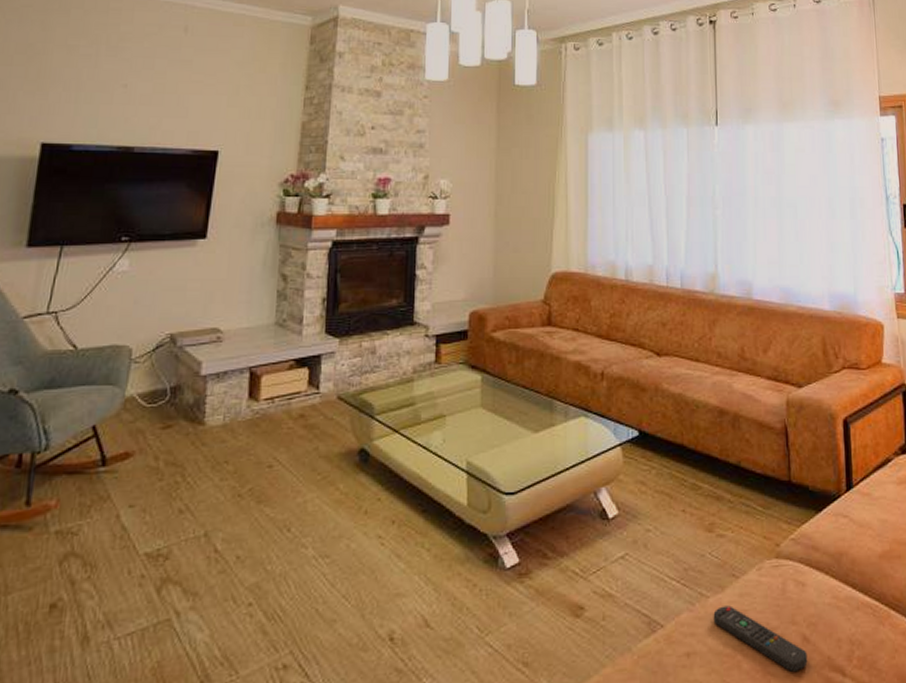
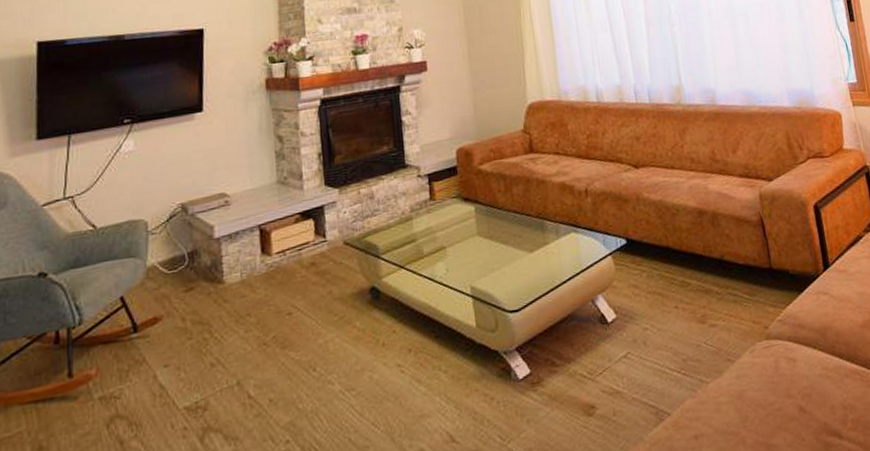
remote control: present [713,605,808,672] -> none [714,388,807,441]

